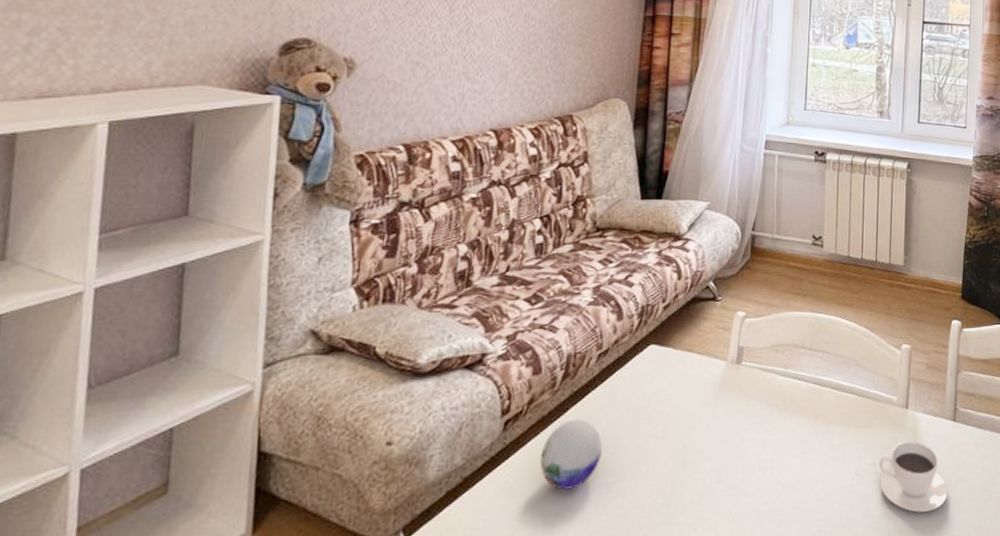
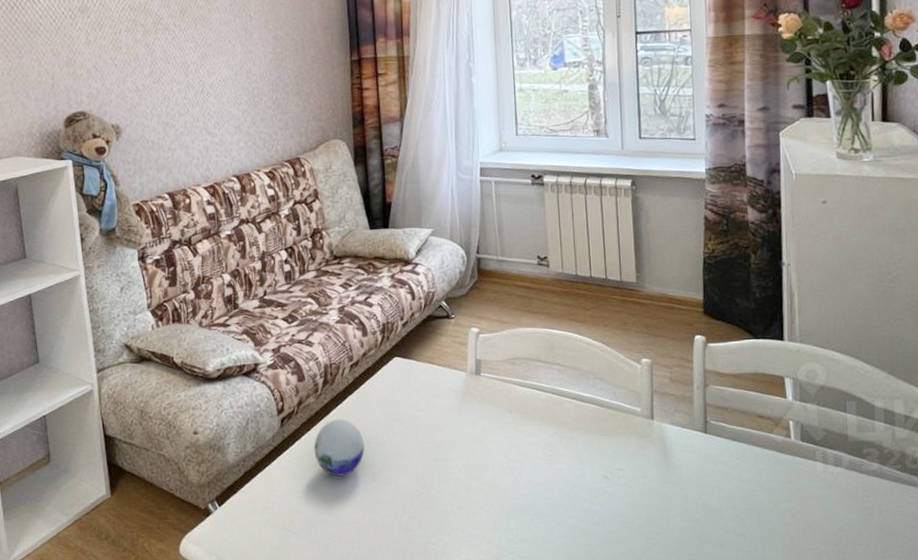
teacup: present [879,441,948,513] -> none [627,450,704,516]

